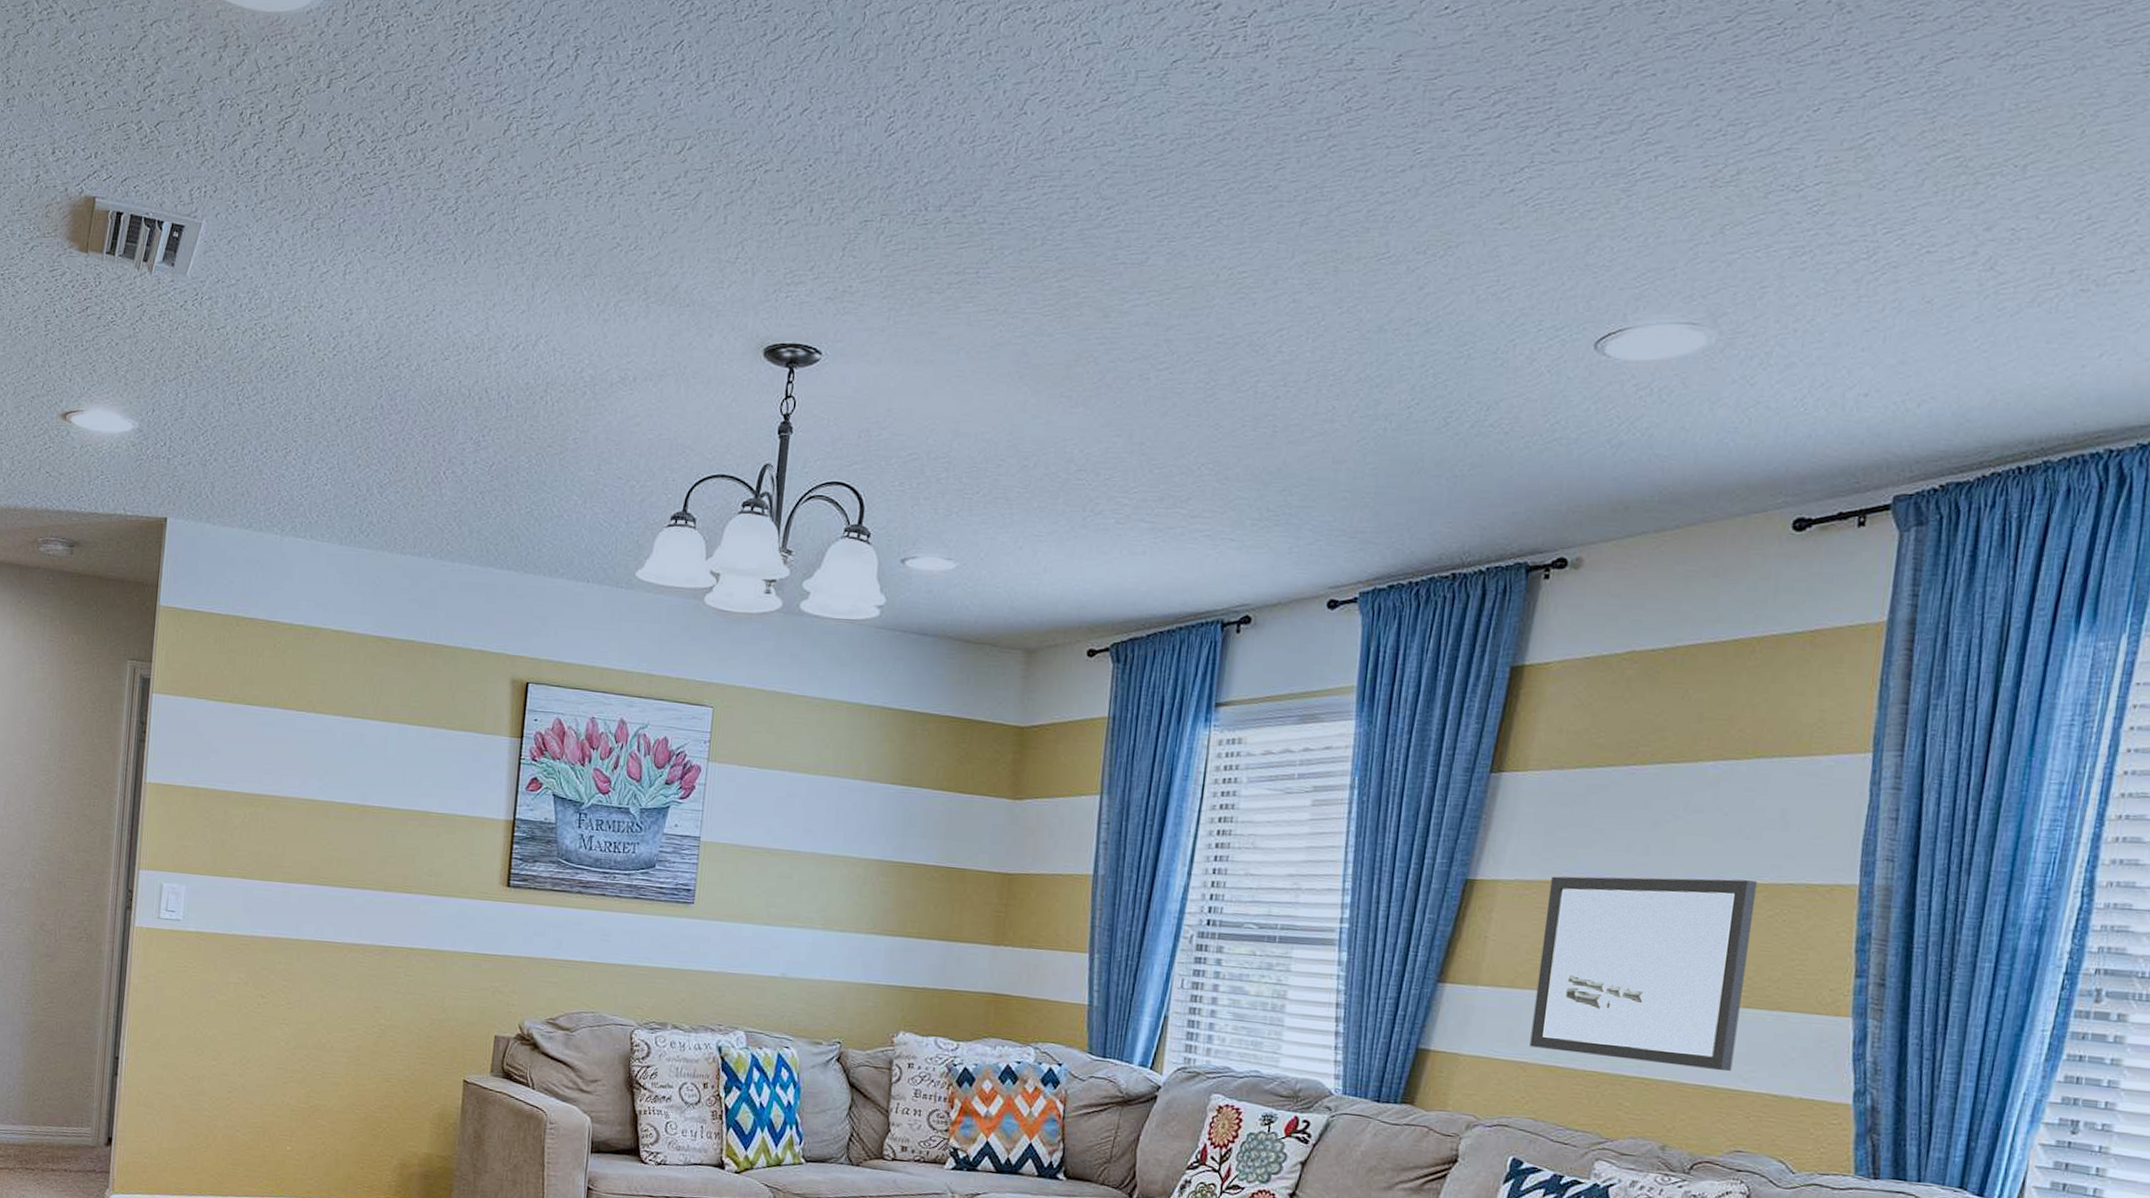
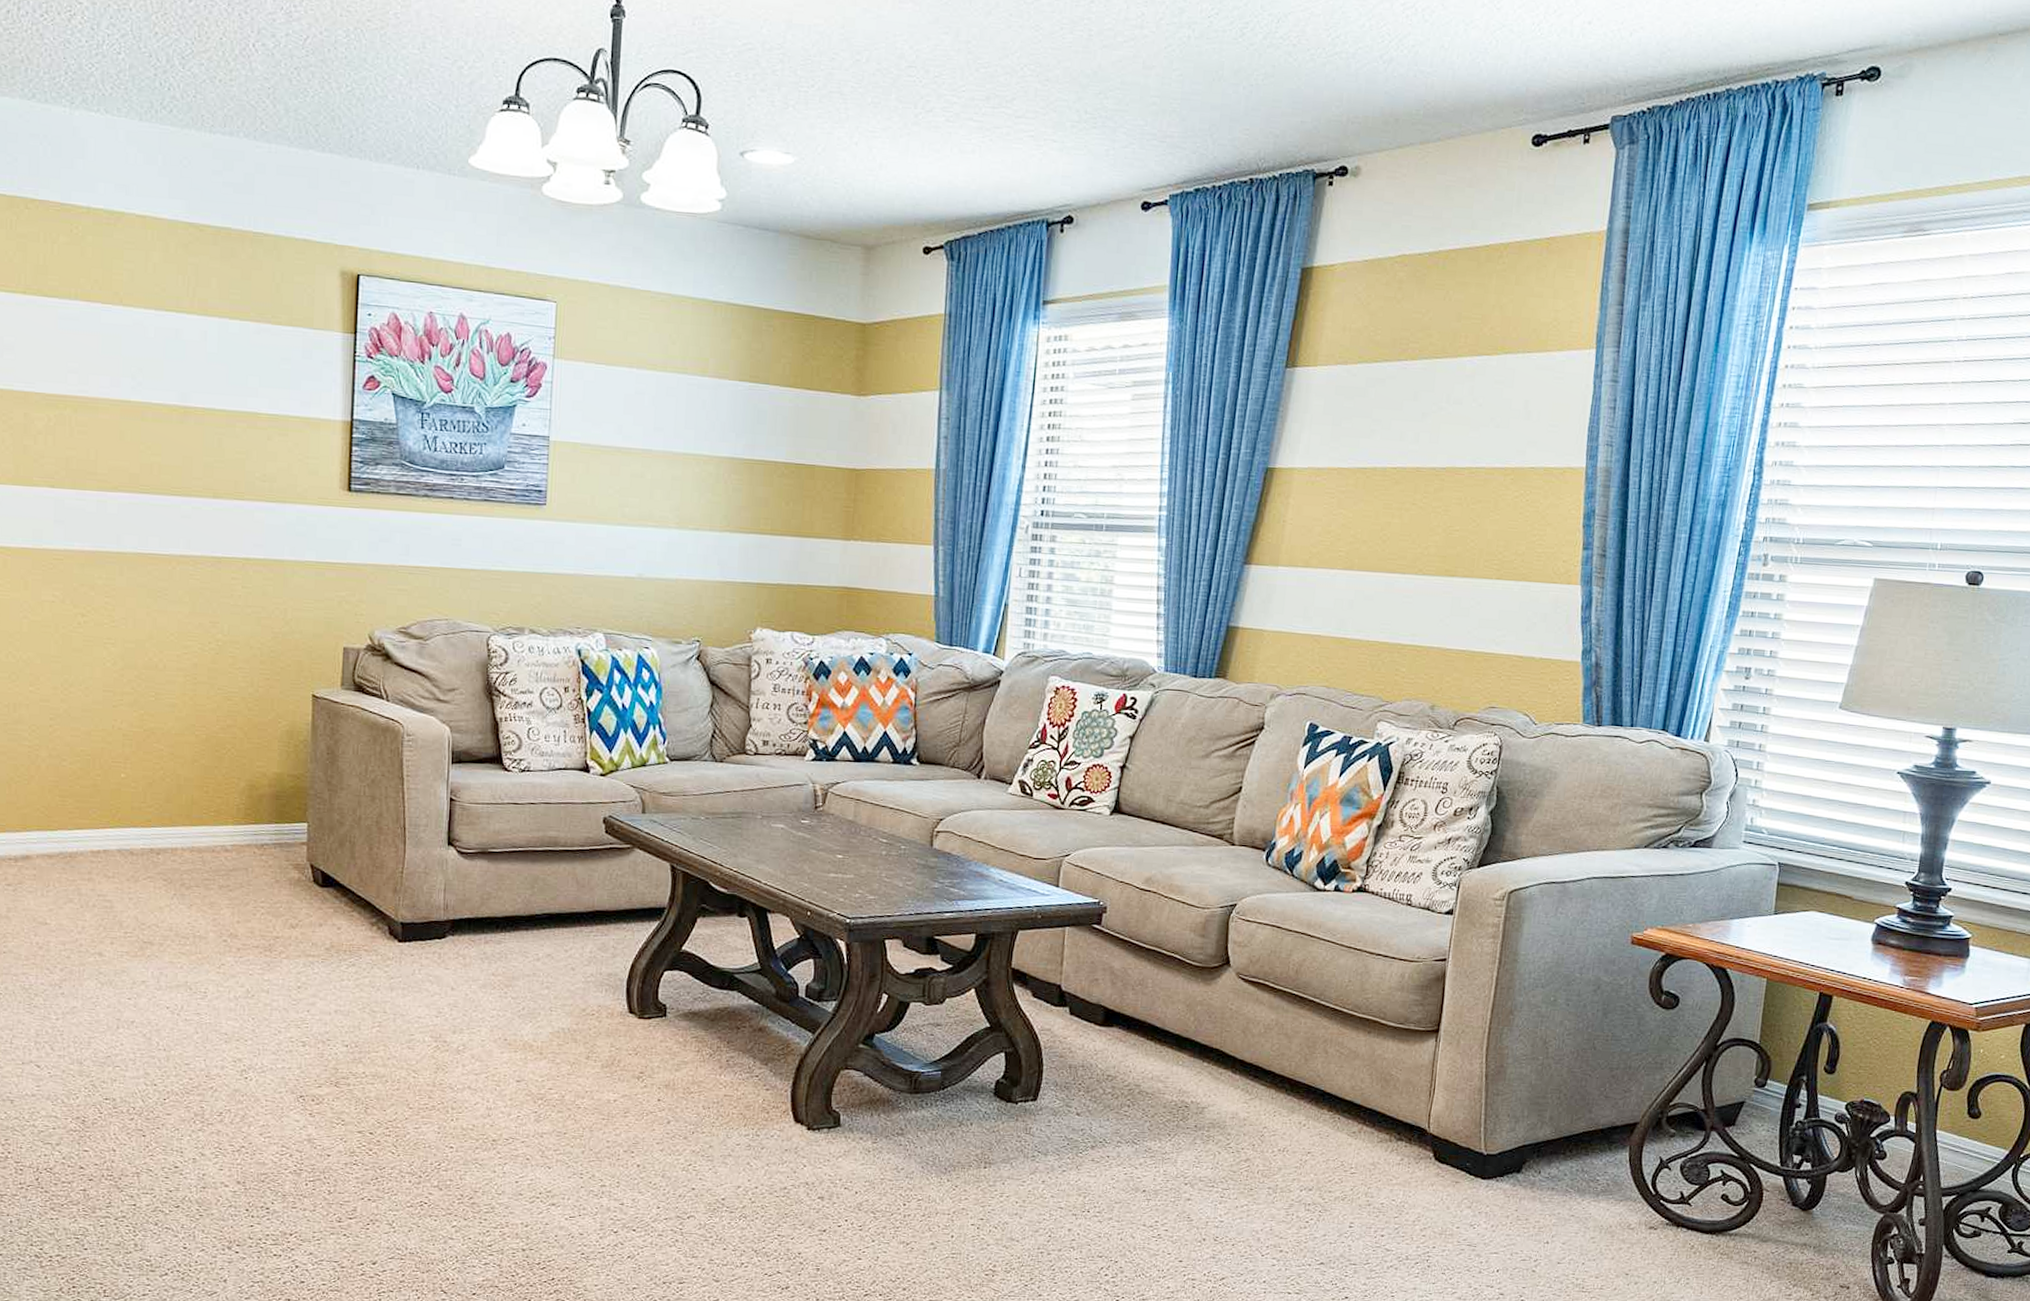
wall art: present [1529,876,1758,1072] -> none [1322,463,1506,637]

